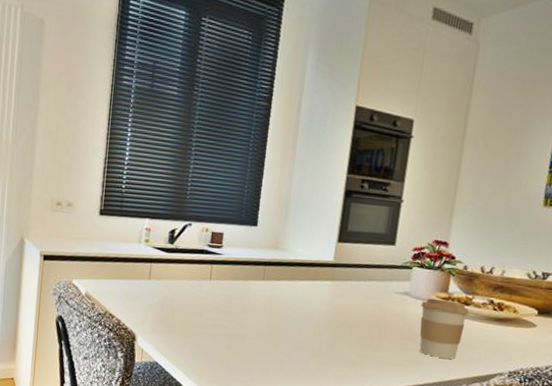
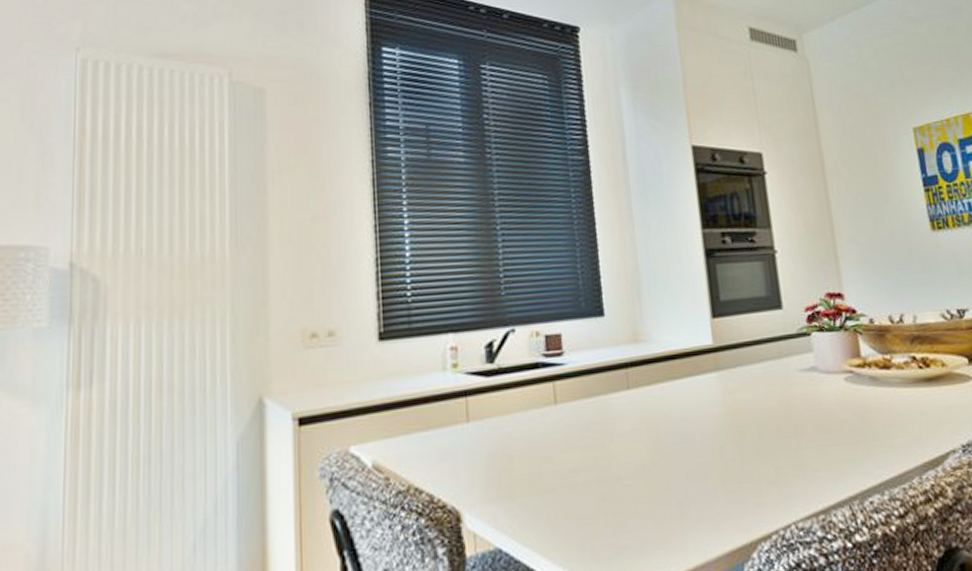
coffee cup: present [419,298,470,359] -> none [834,367,896,448]

